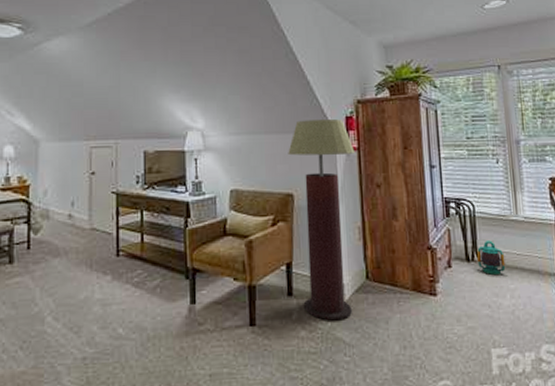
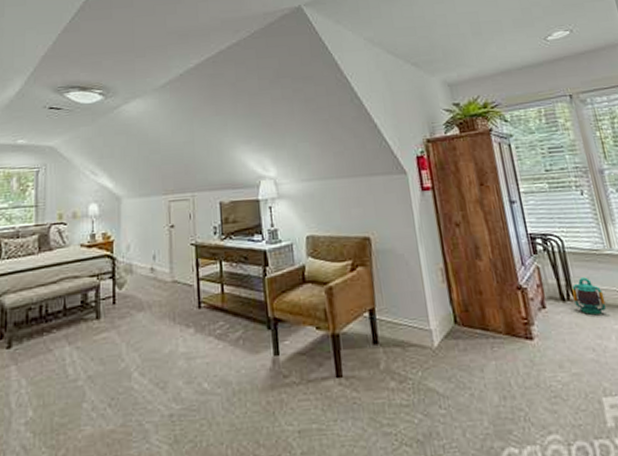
floor lamp: present [288,119,355,321] -> none [361,160,443,370]

